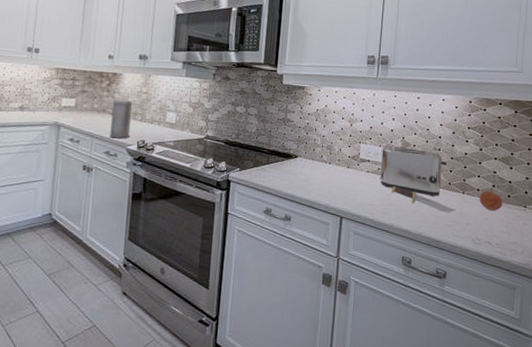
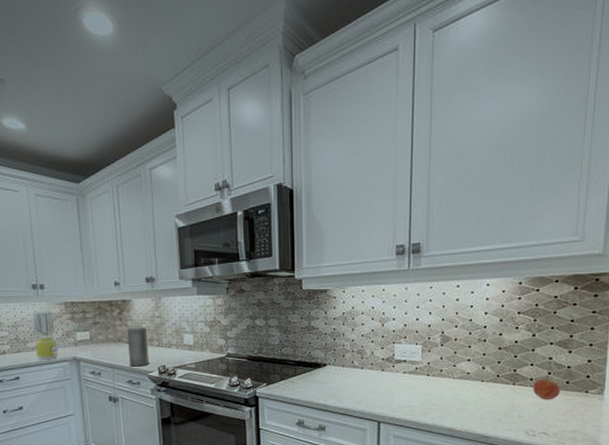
blender: none [17,73,44,123] -> present [33,310,59,361]
toaster: present [380,145,447,197] -> none [418,342,494,392]
knife: present [391,186,456,212] -> none [432,384,506,406]

